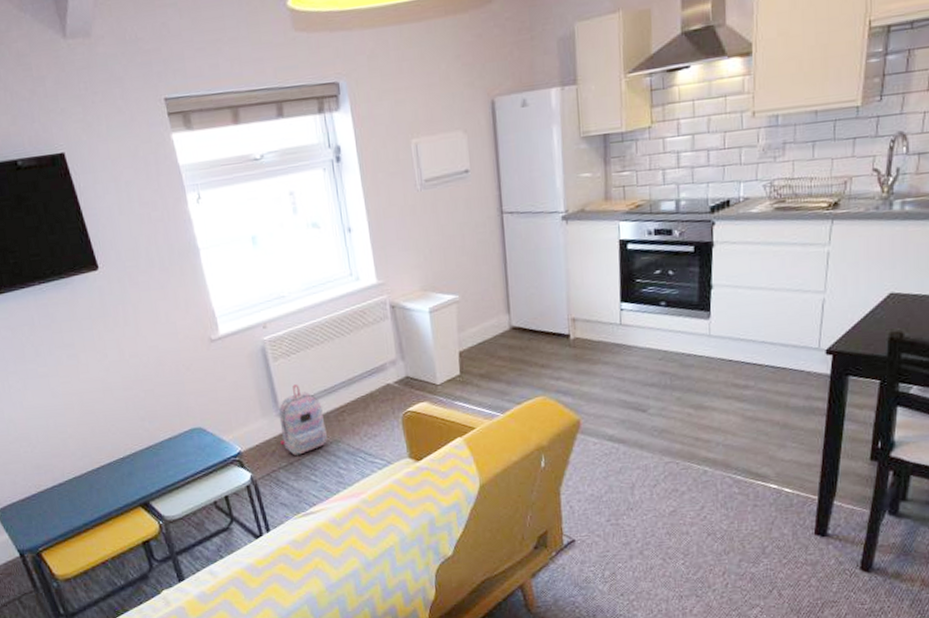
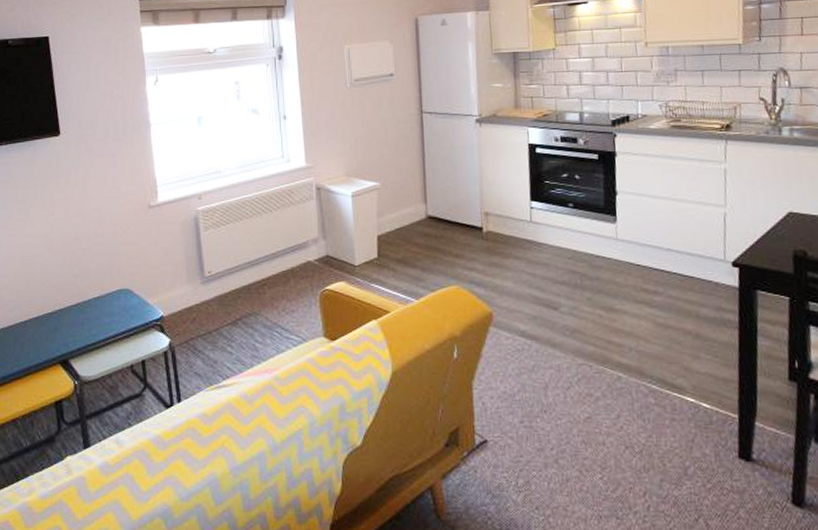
backpack: present [278,384,328,456] -> none [201,254,248,325]

